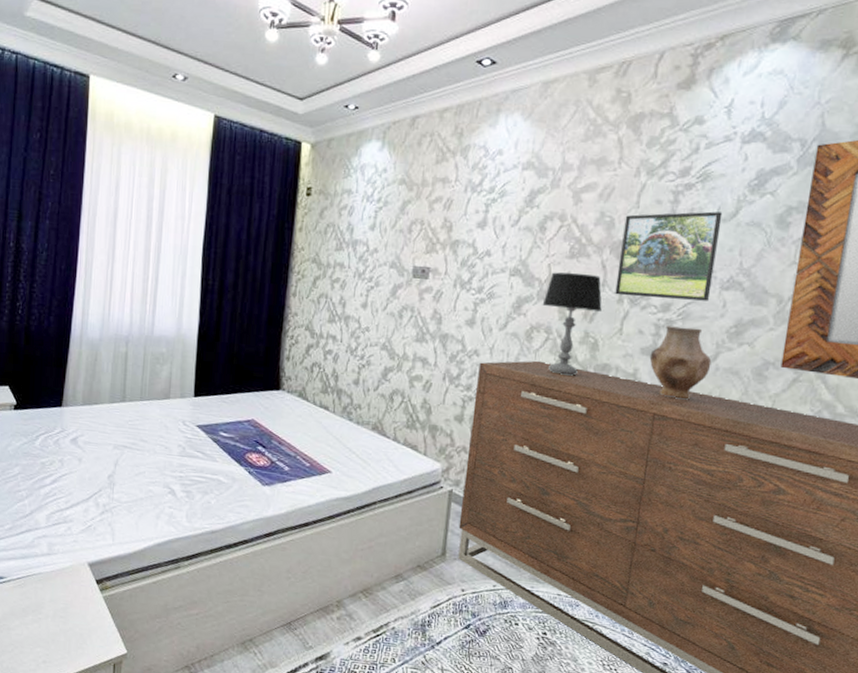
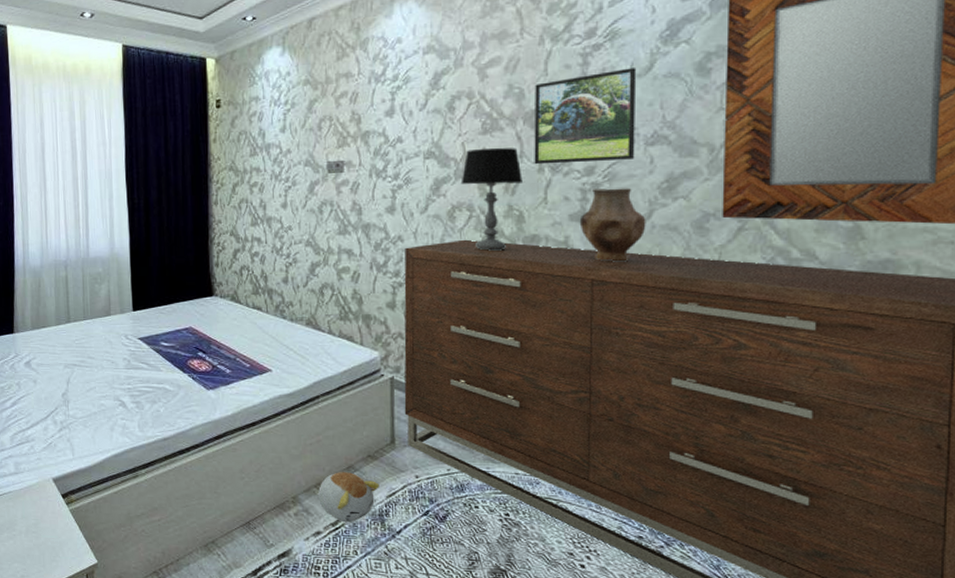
plush toy: none [363,579,425,631] -> present [318,472,379,523]

